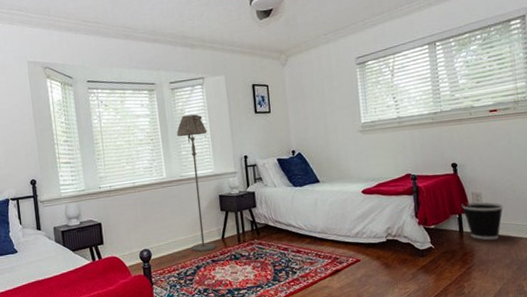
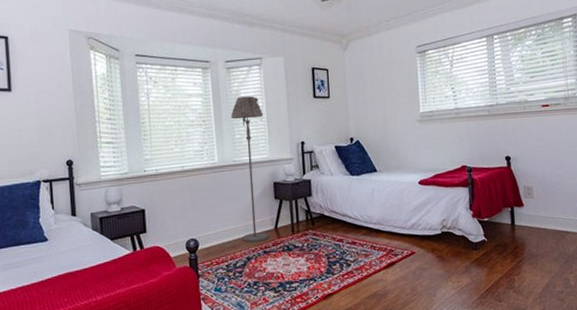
wastebasket: present [461,202,504,240] -> none [513,195,553,234]

